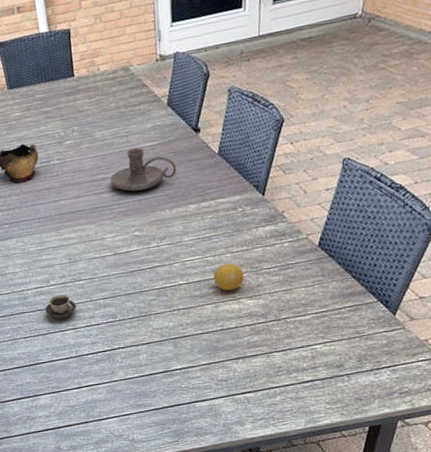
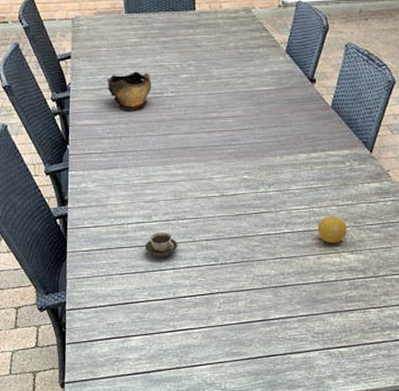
candle holder: present [110,147,177,192] -> none [224,90,291,134]

